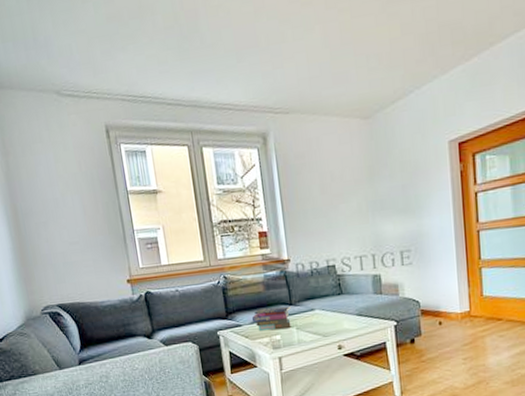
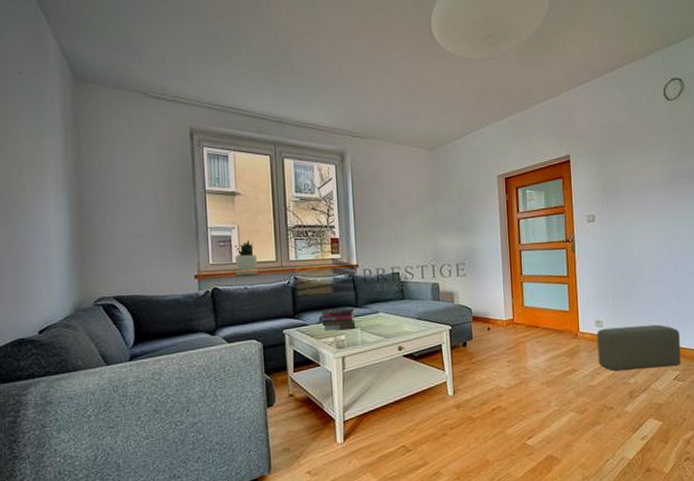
planter: none [162,240,190,279] -> present [233,240,260,277]

